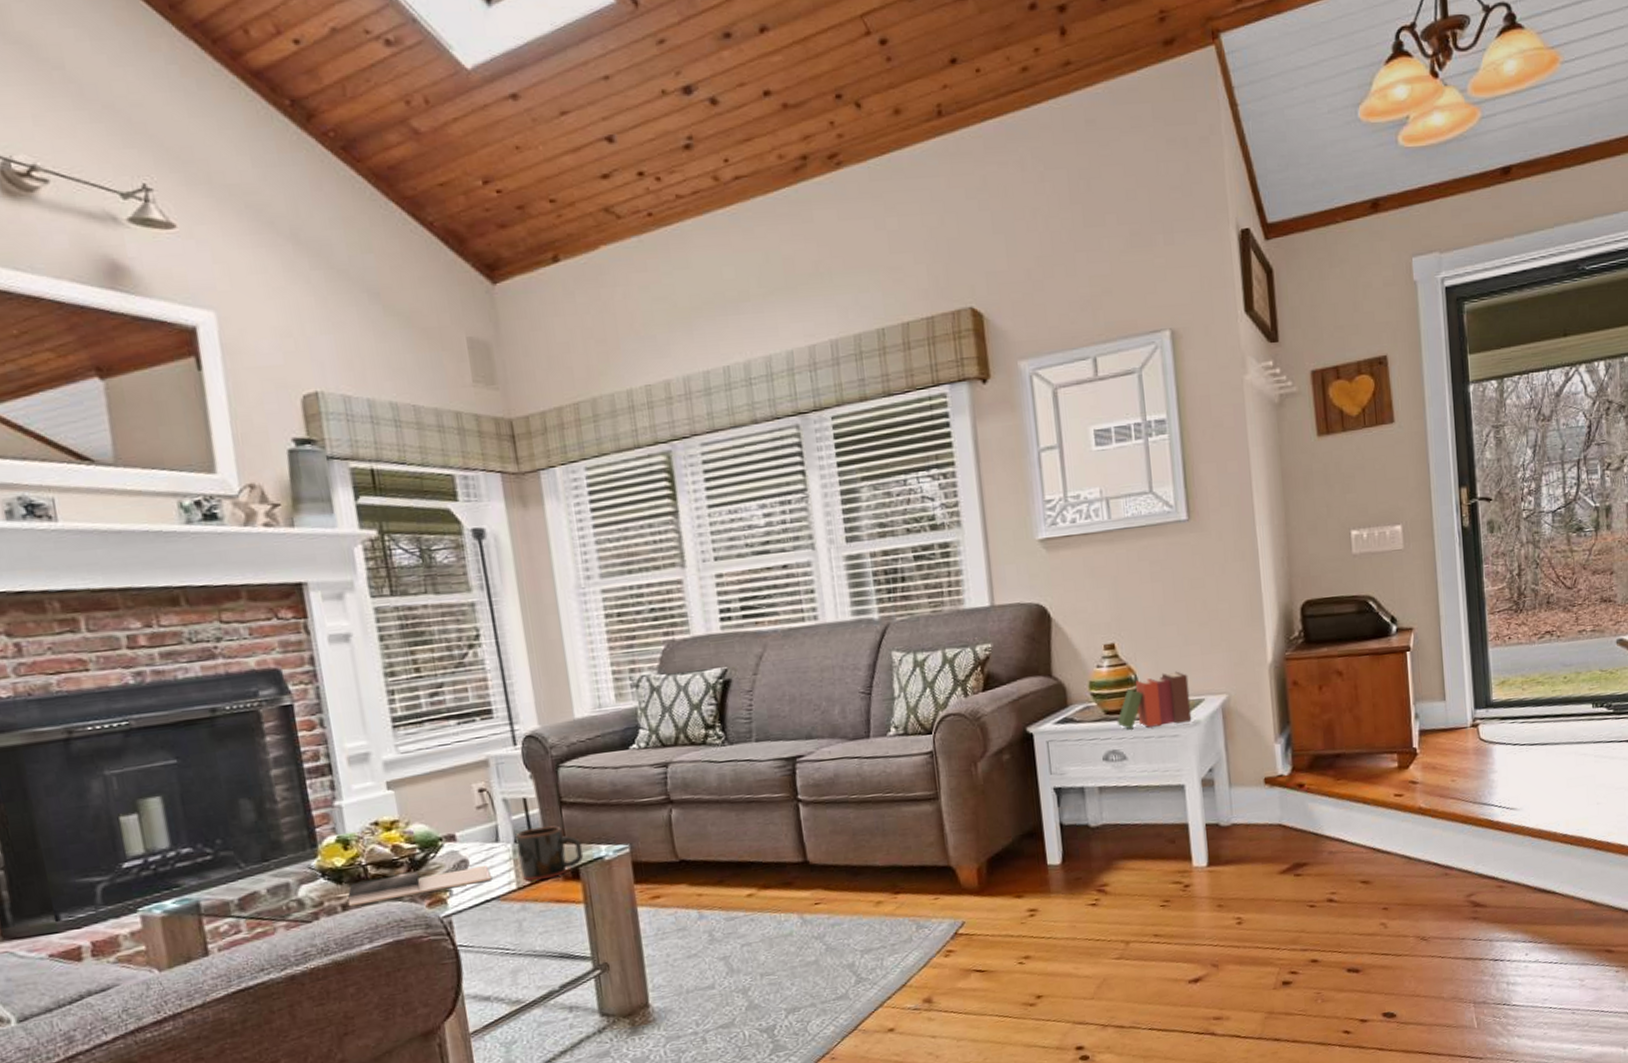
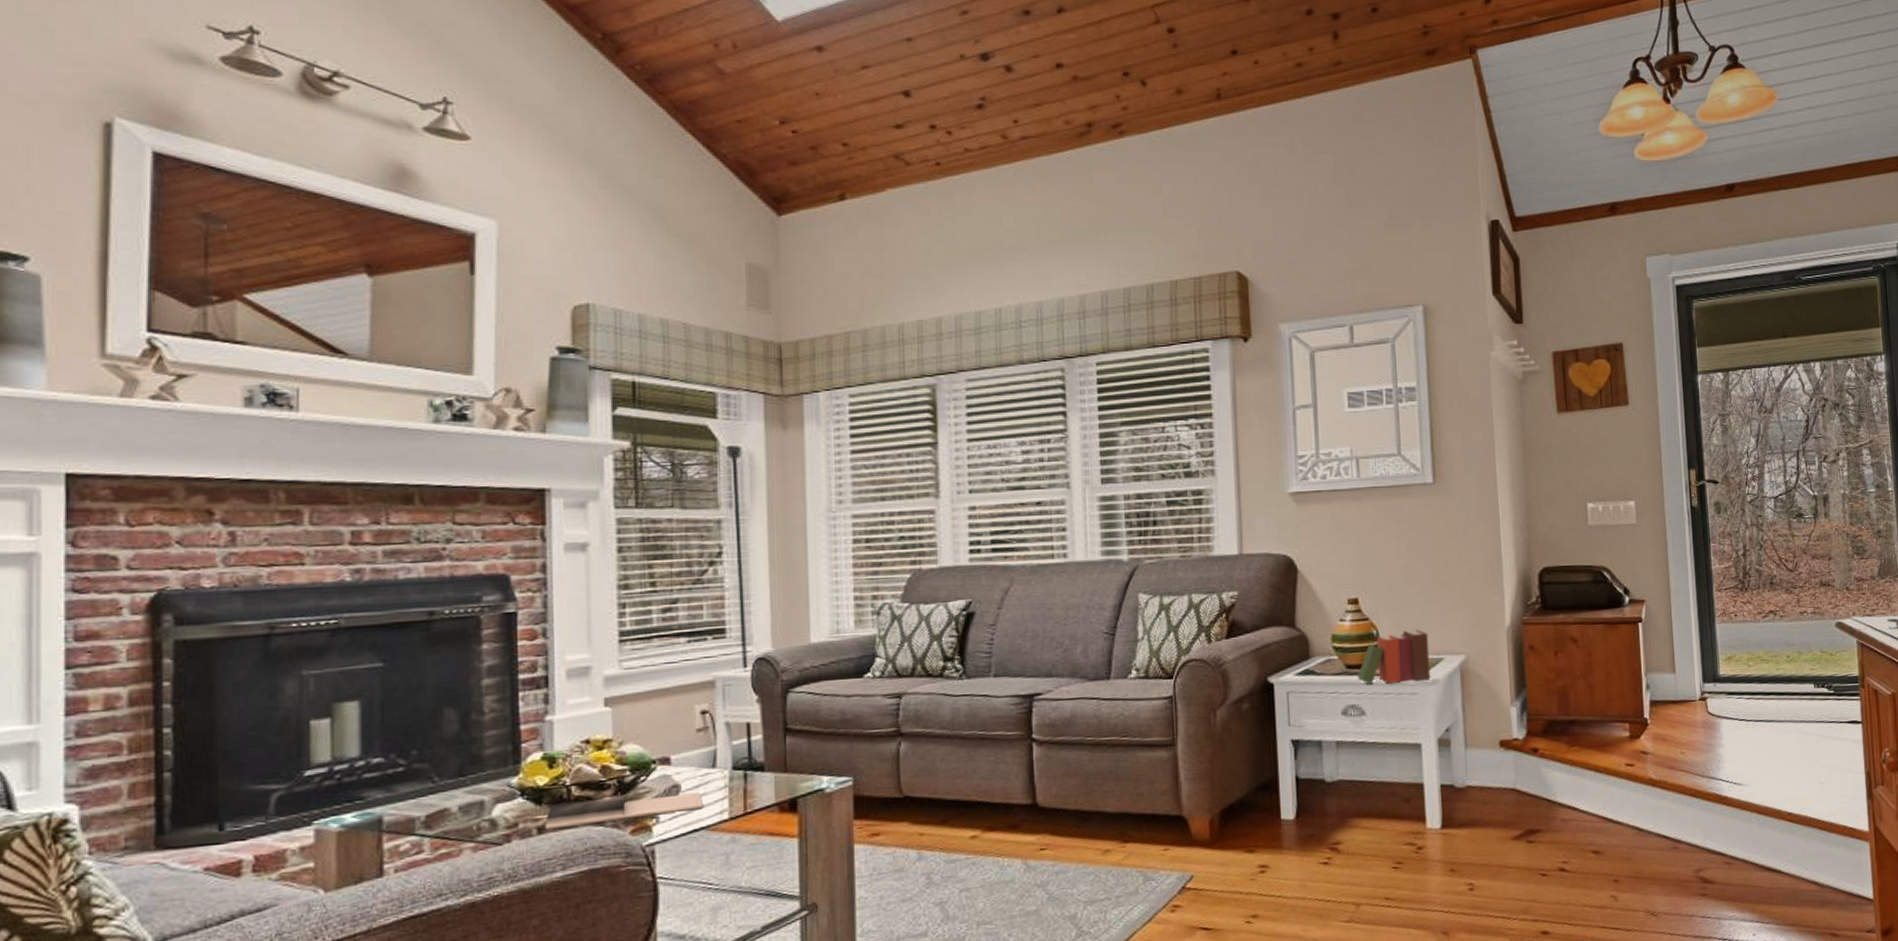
mug: present [516,825,584,881] -> none [733,753,804,811]

